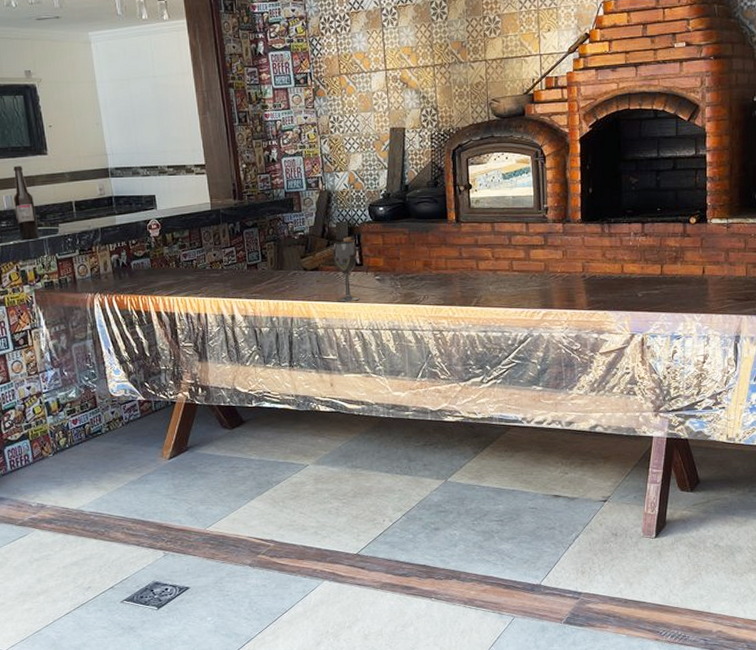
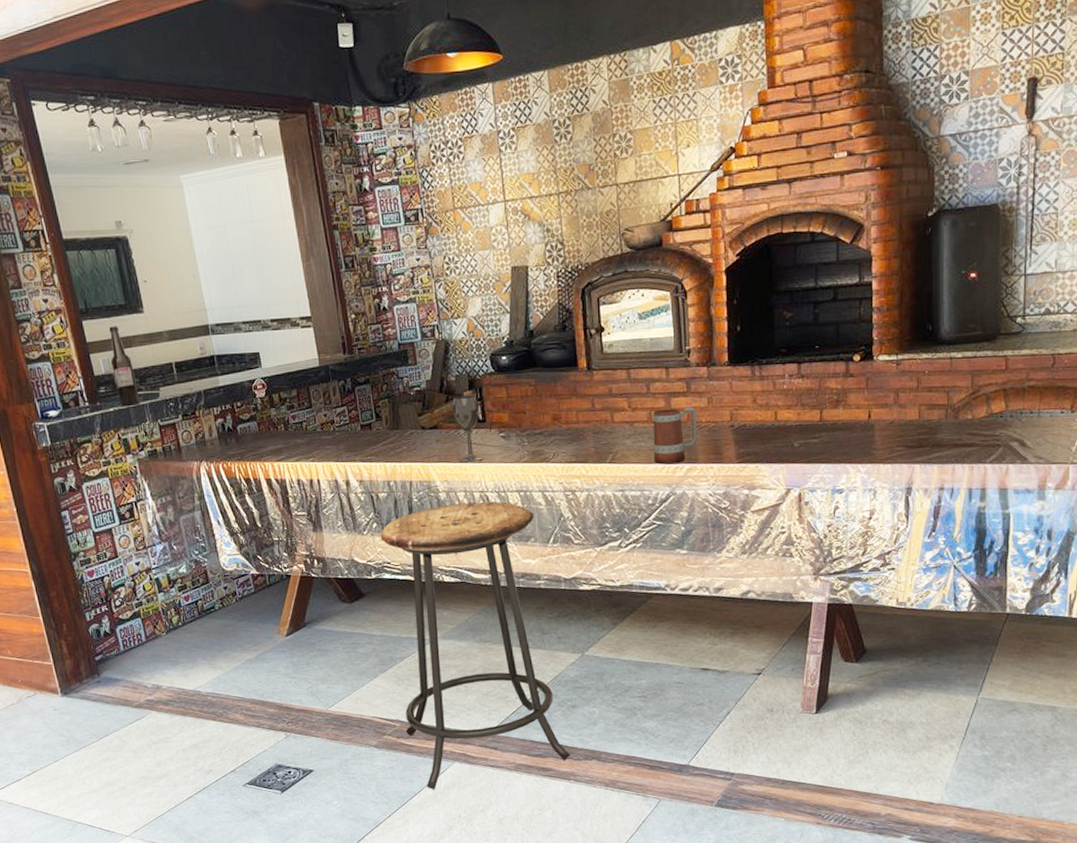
bar stool: none [262,338,432,607] -> present [380,501,570,790]
beer mug: none [513,258,554,309] -> present [652,407,698,465]

